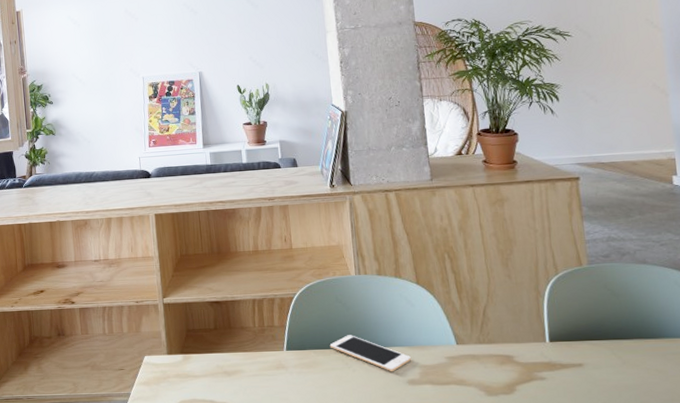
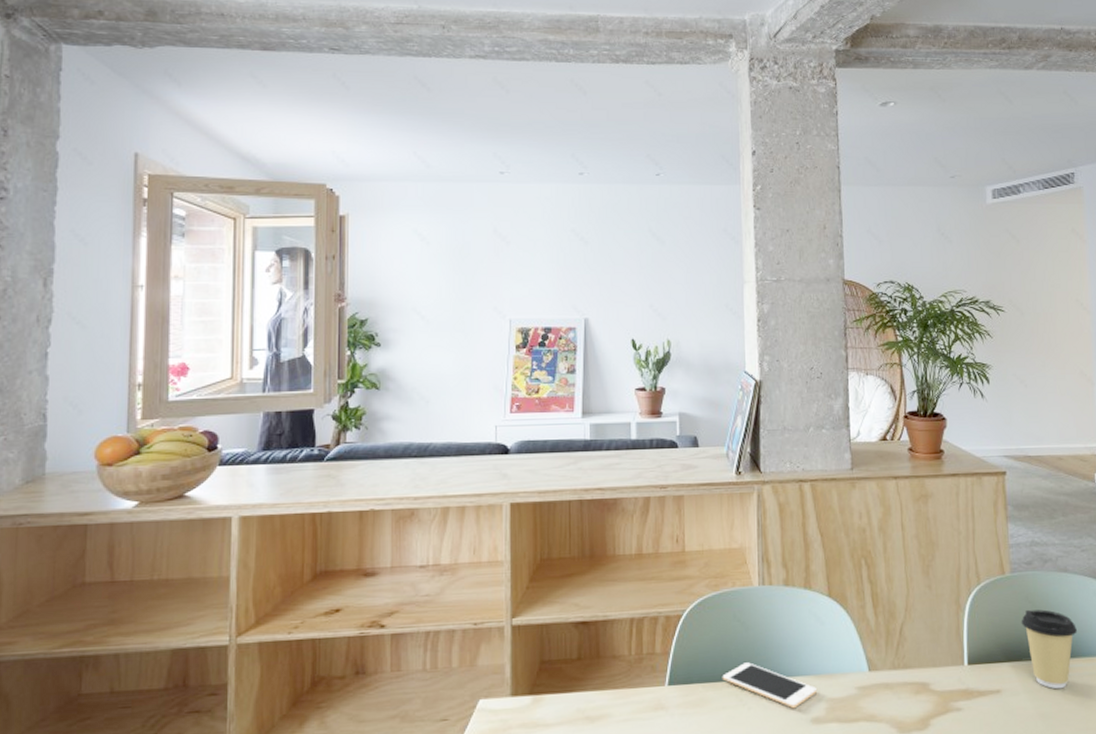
coffee cup: none [600,296,659,365] -> present [1021,609,1077,689]

